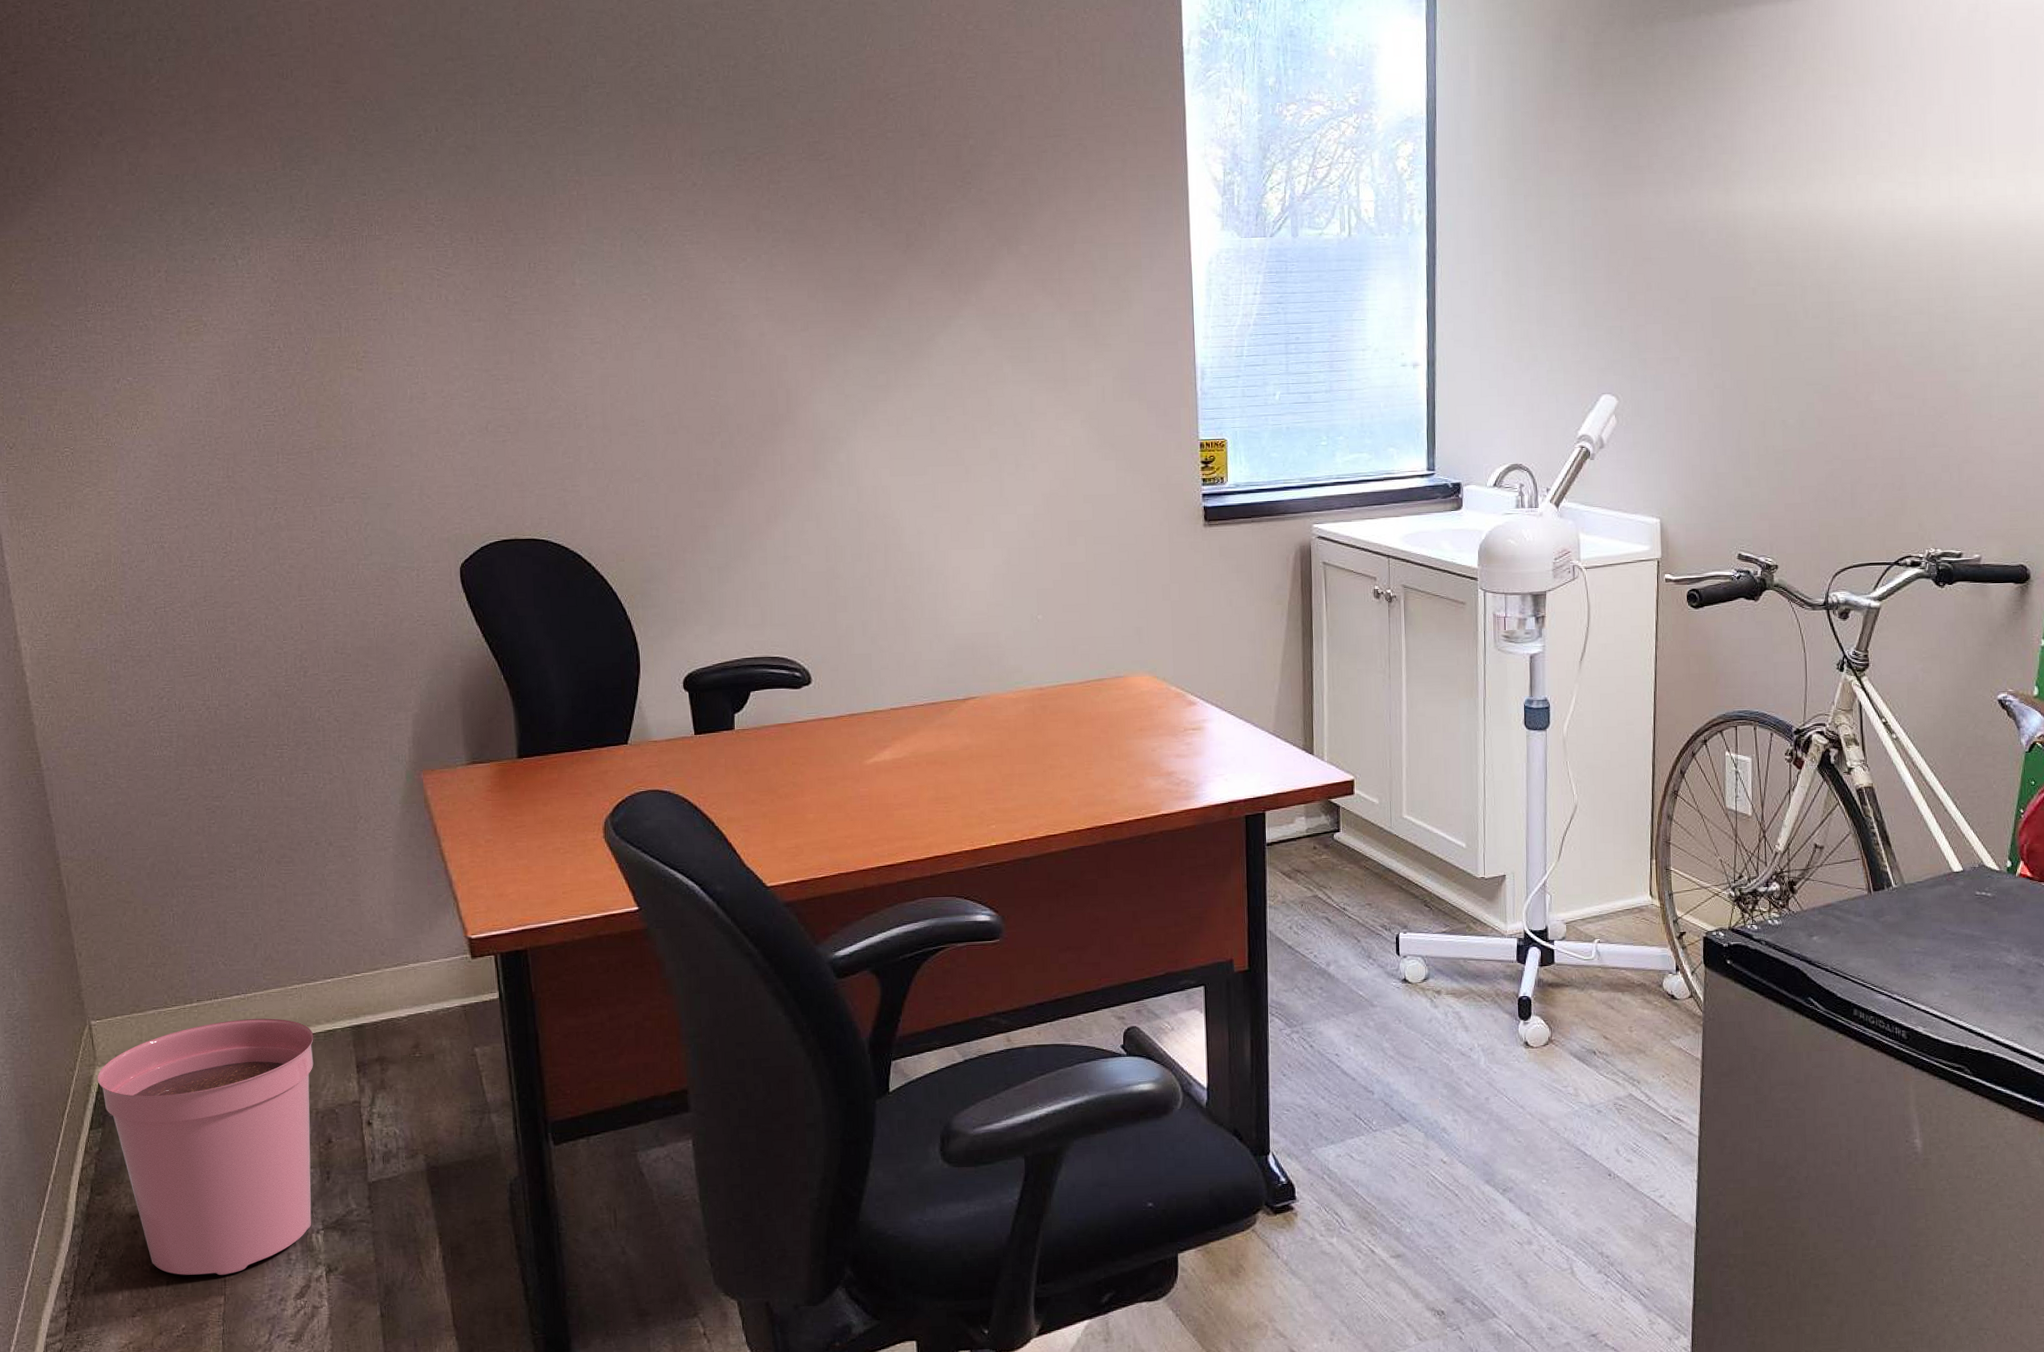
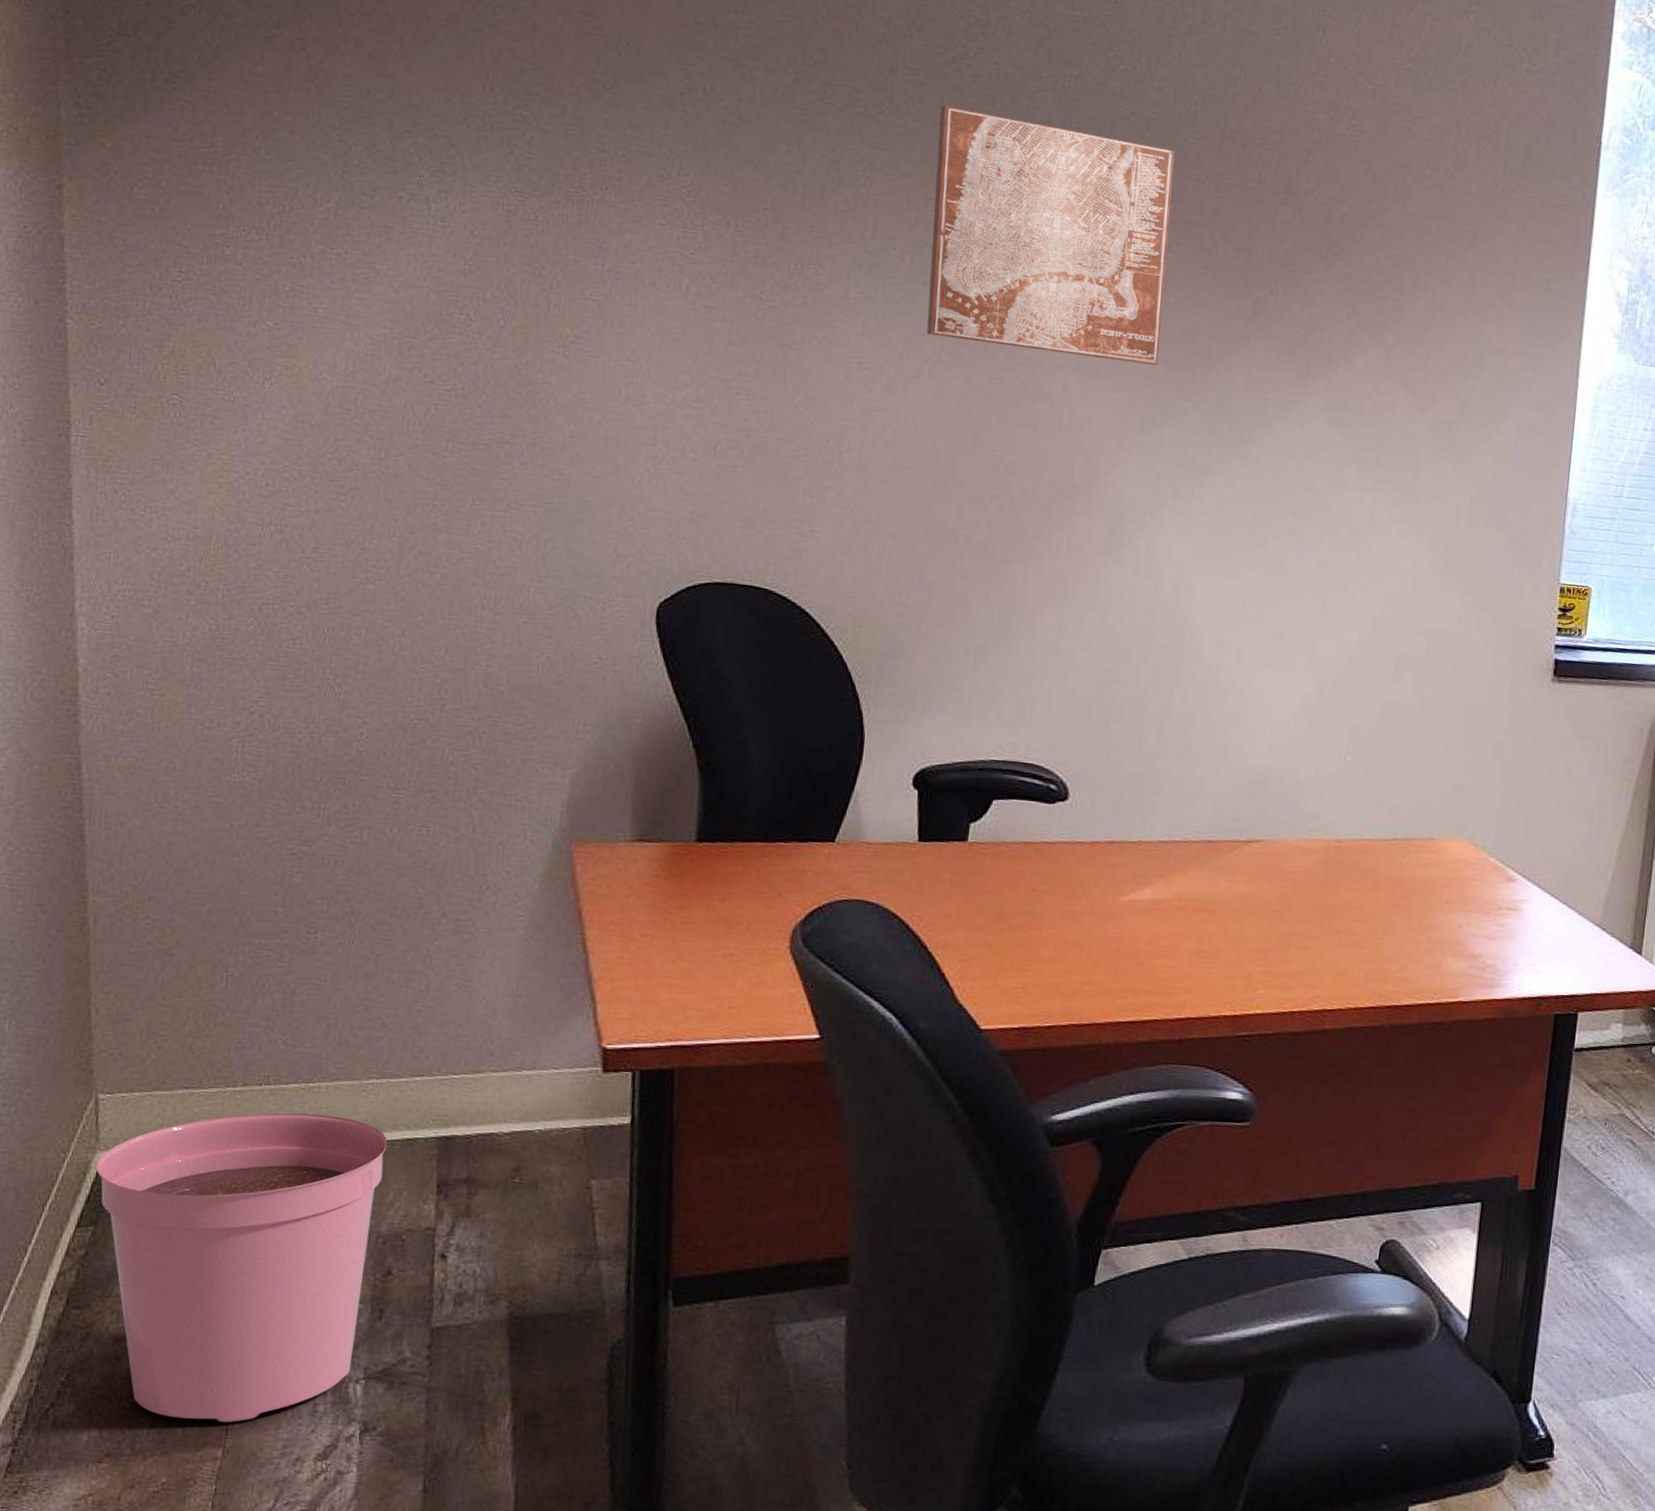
wall art: none [626,109,834,306] -> present [927,105,1175,366]

